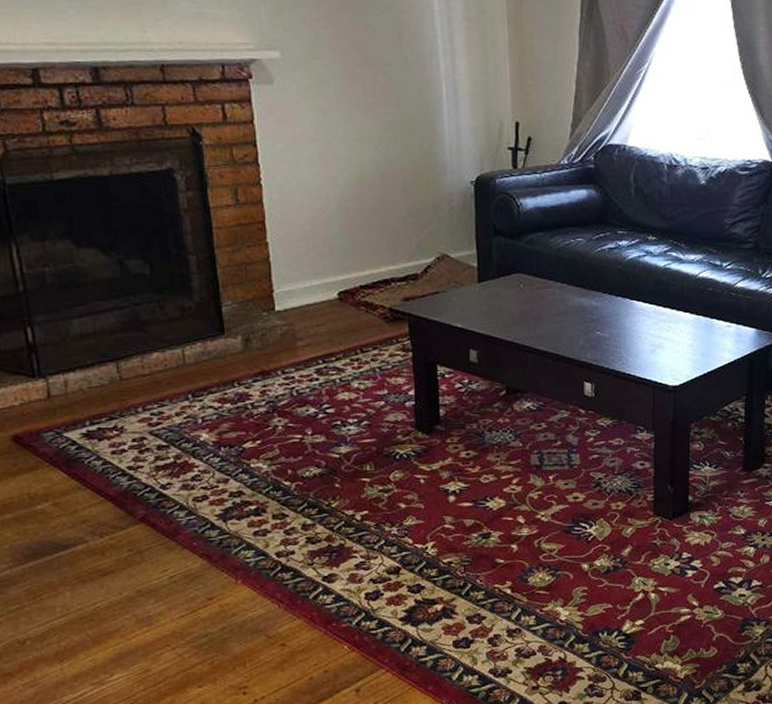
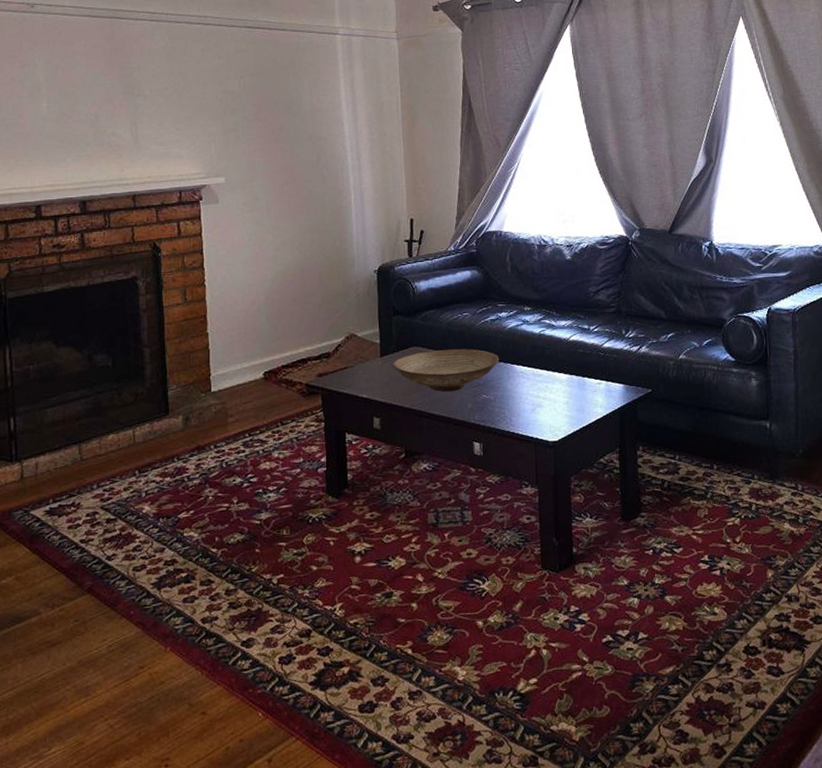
decorative bowl: none [492,278,617,327] -> present [393,348,500,393]

